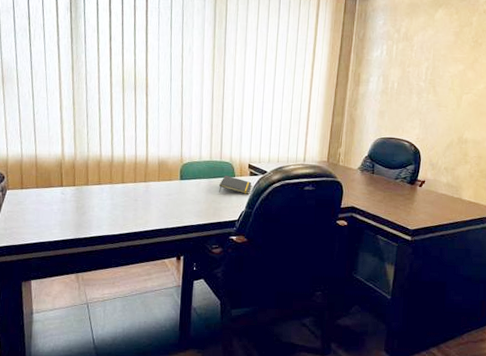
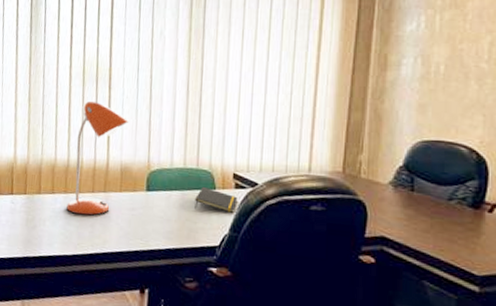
desk lamp: none [112,105,165,202] -> present [66,100,130,216]

